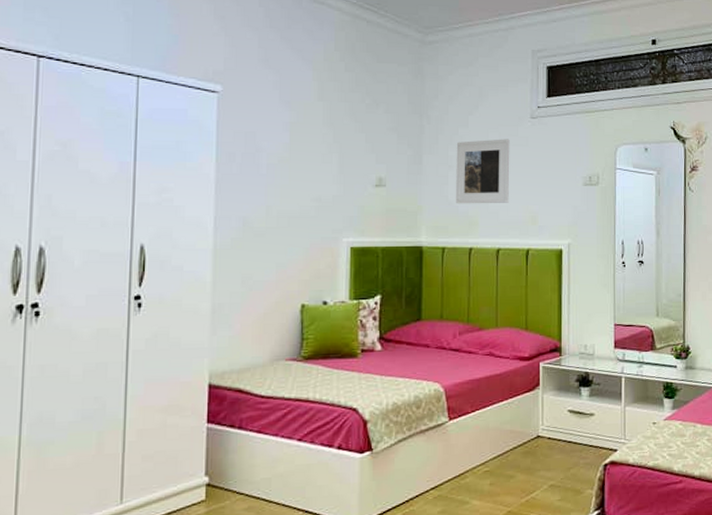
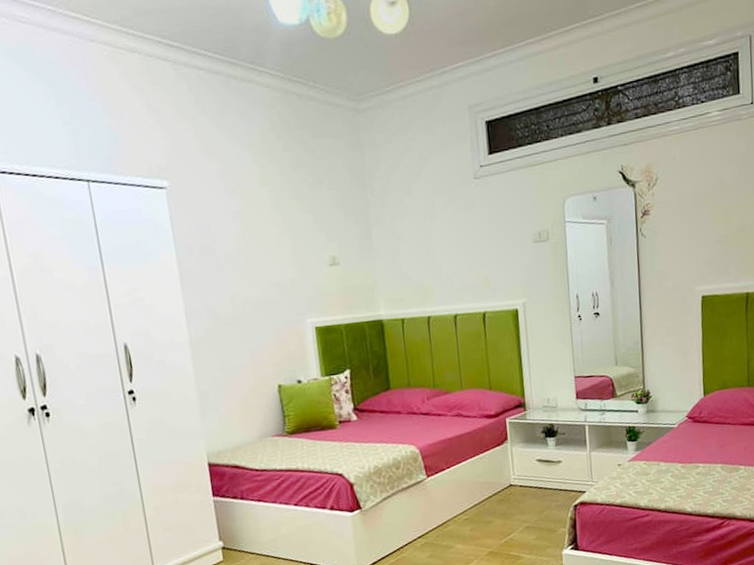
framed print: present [456,139,510,204] -> none [403,203,461,275]

